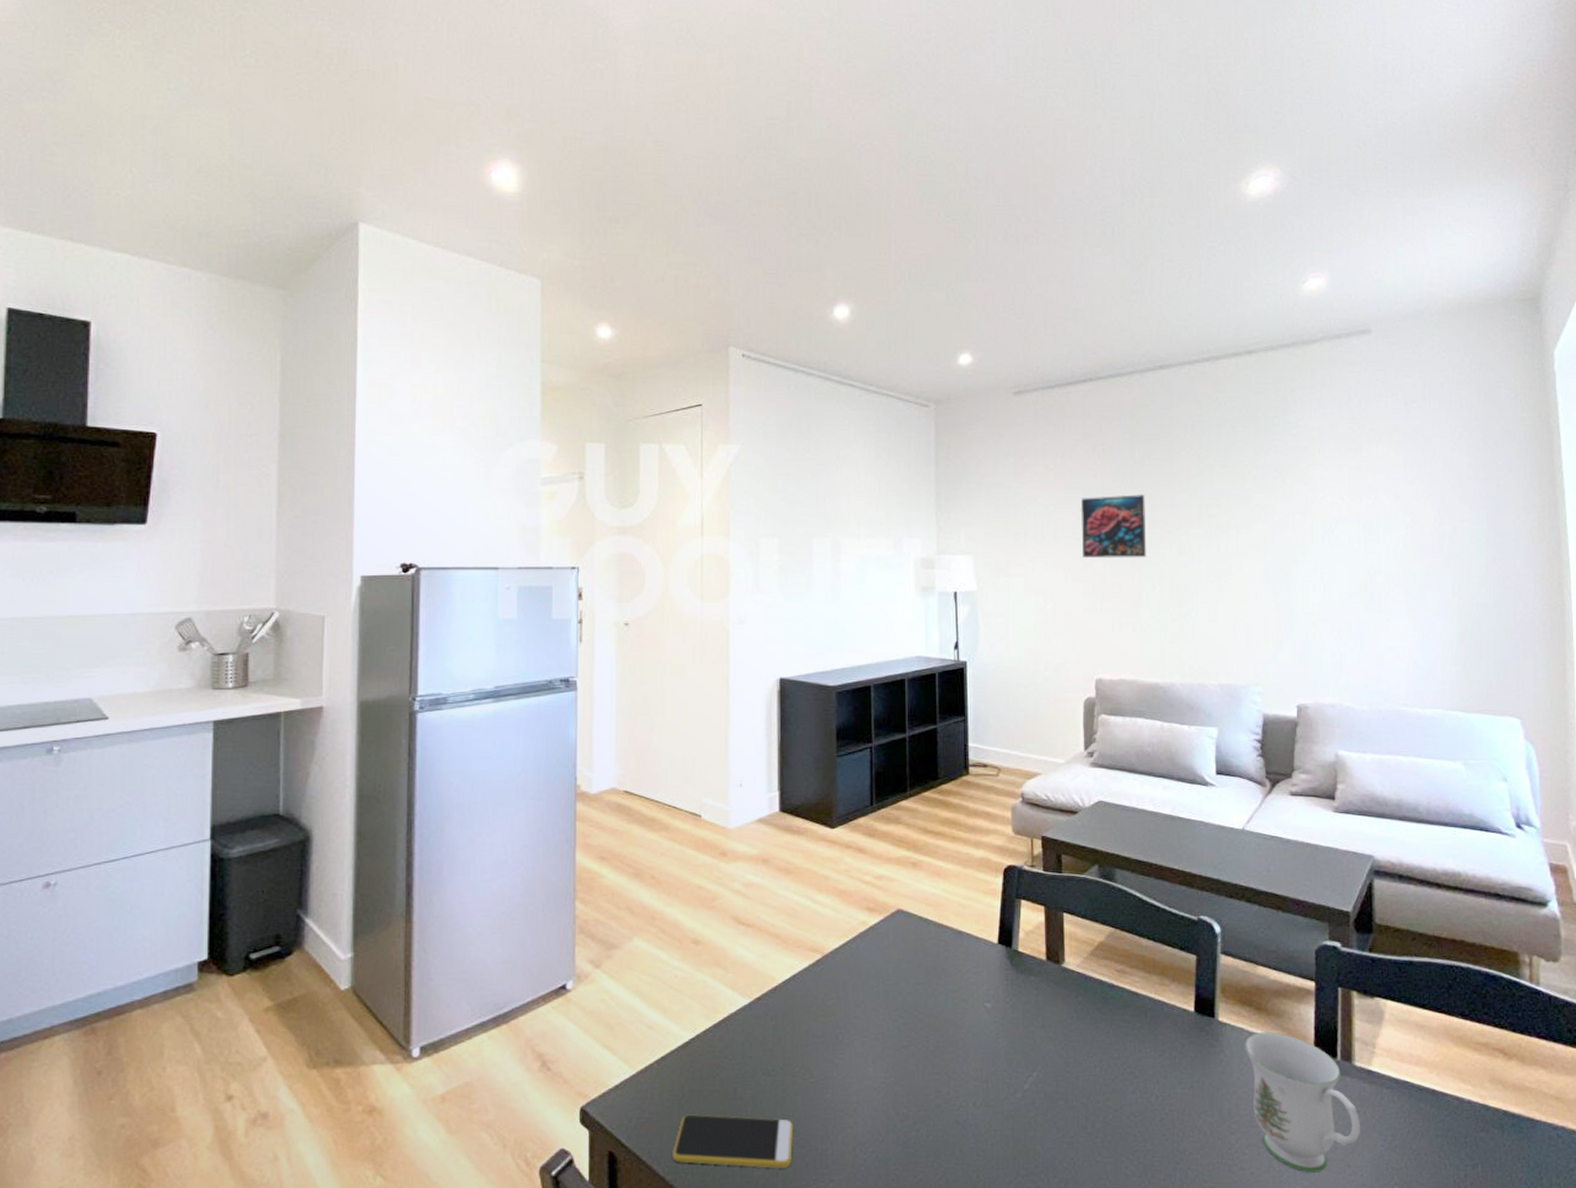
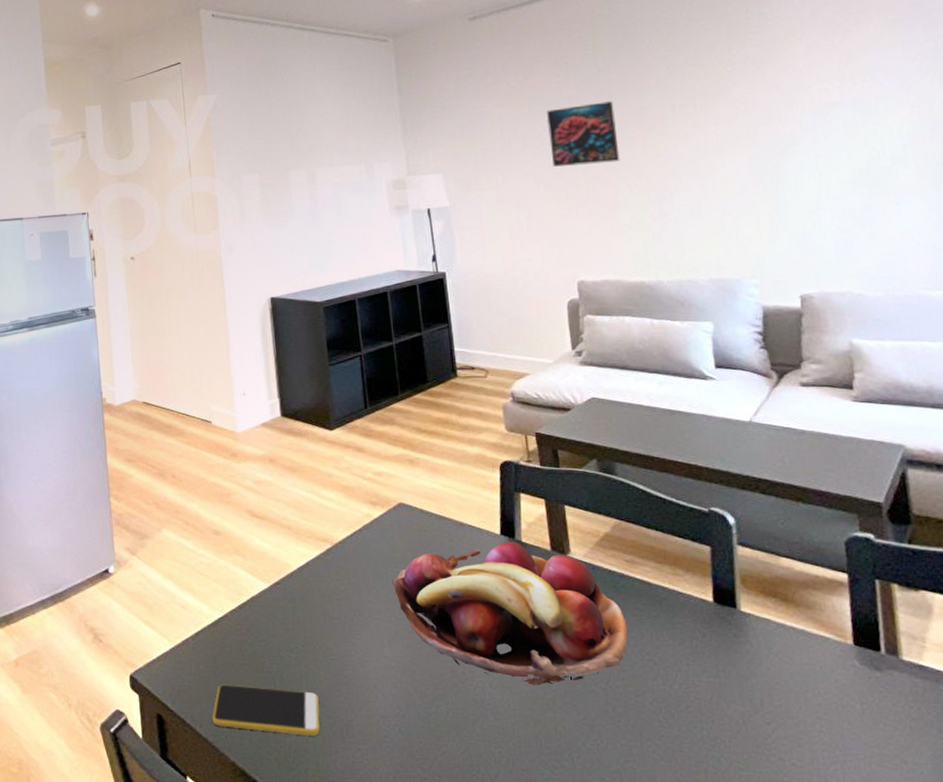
fruit basket: none [882,950,1112,1104] -> present [391,541,628,686]
mug: present [1245,1031,1360,1173] -> none [772,622,916,767]

